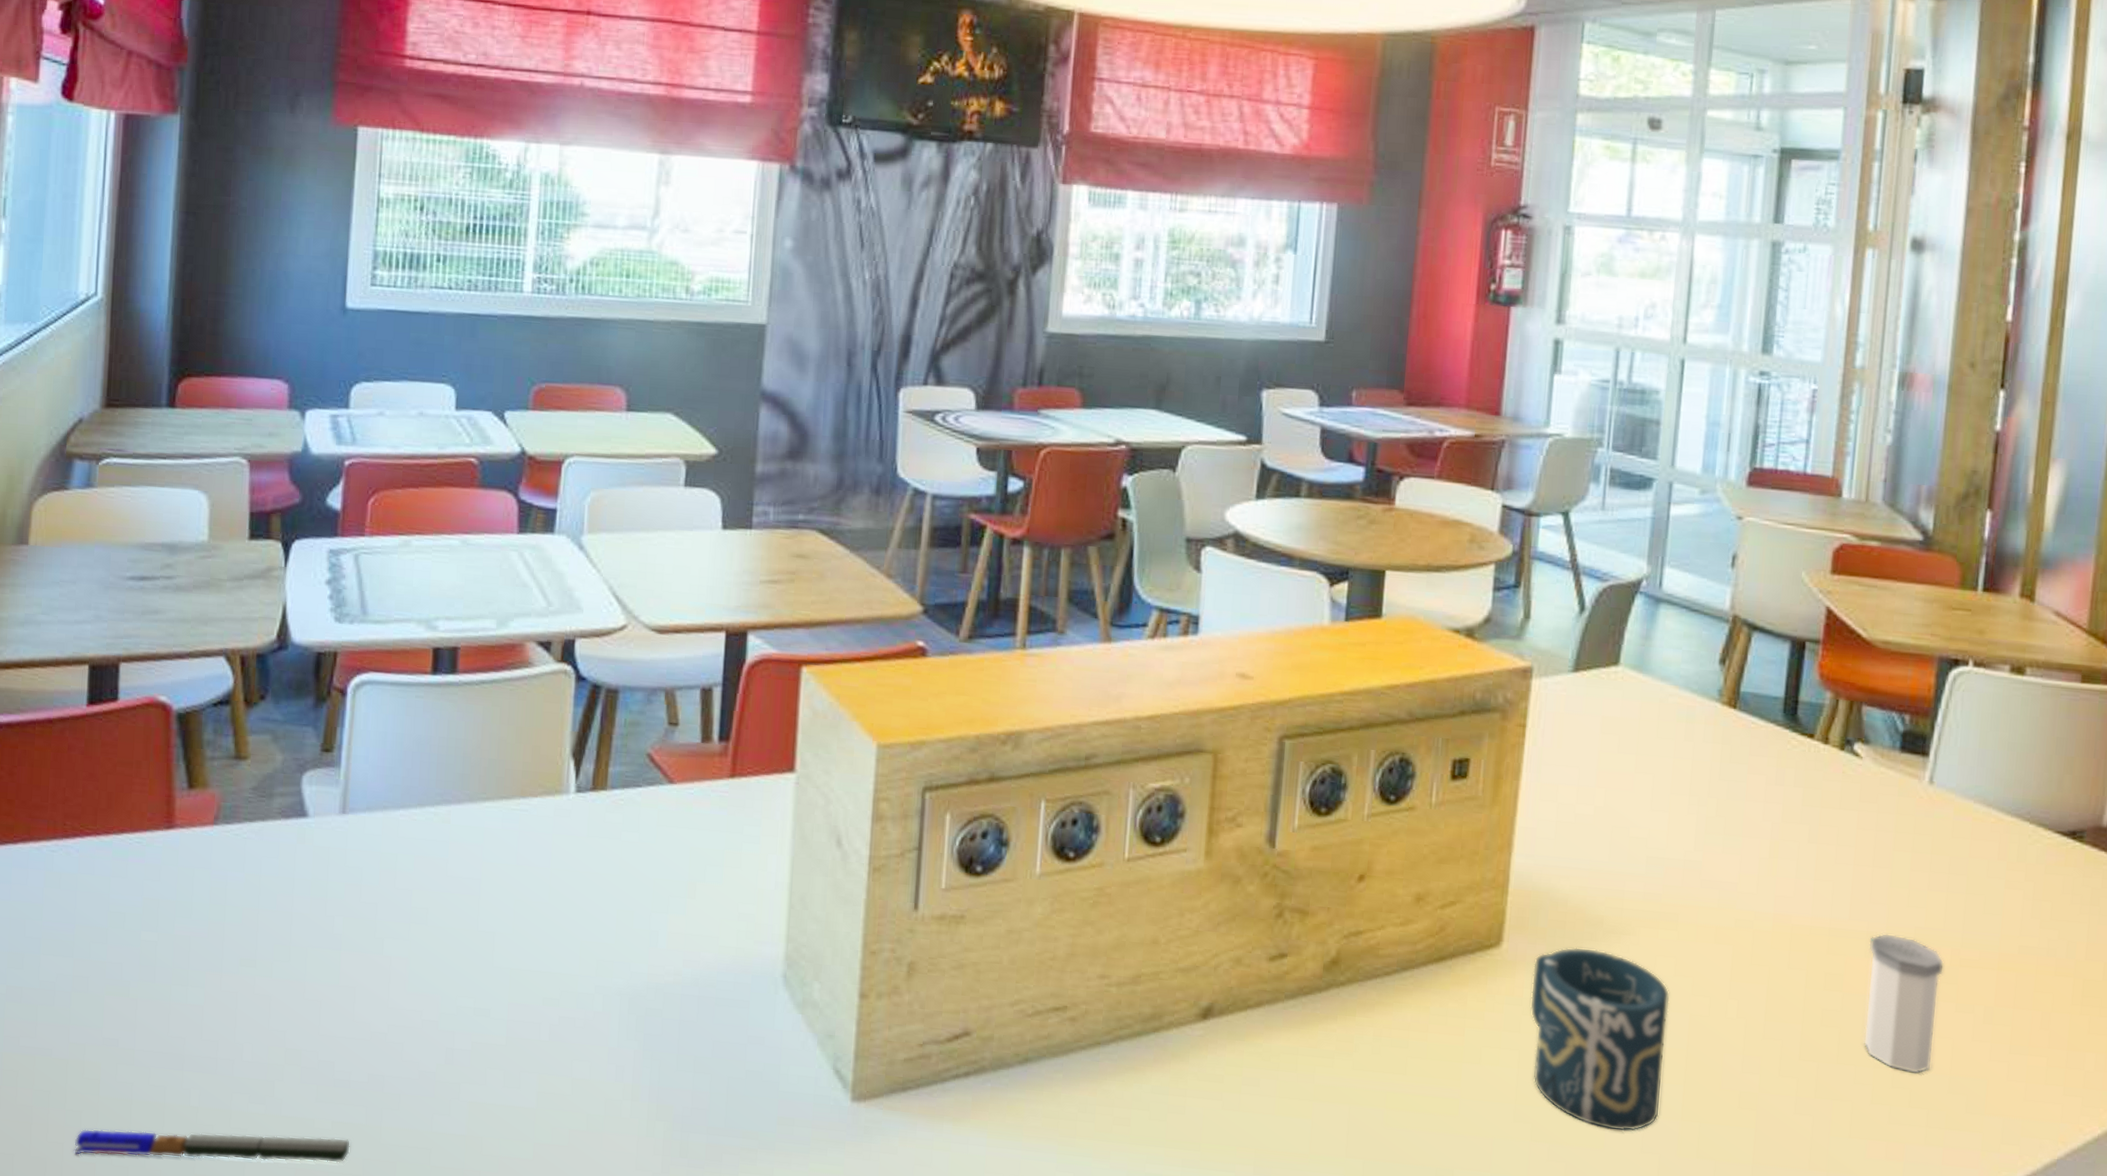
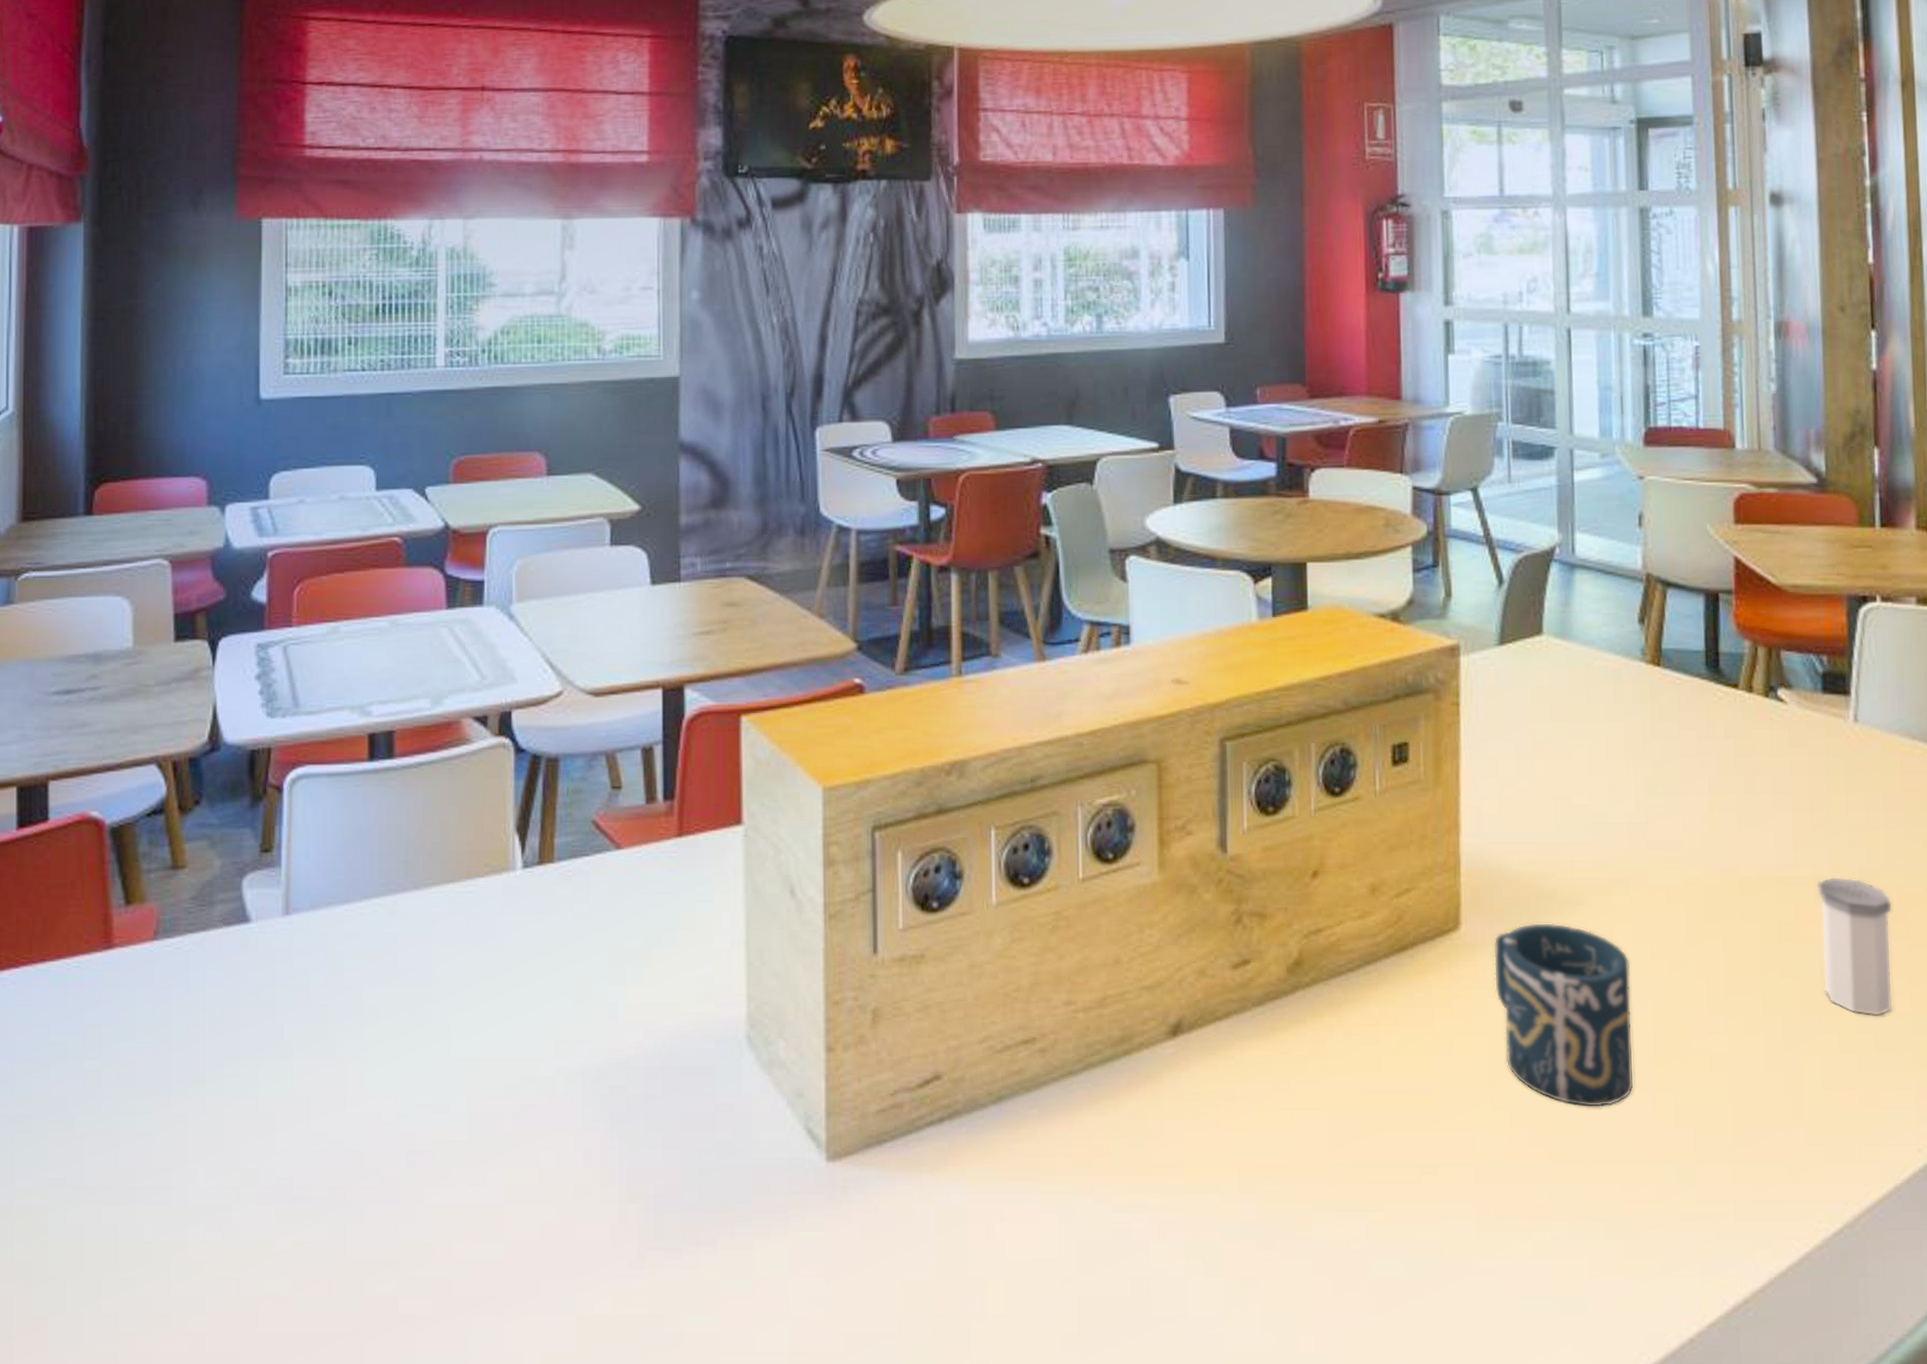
pen: present [74,1129,350,1163] -> none [24,1258,314,1308]

